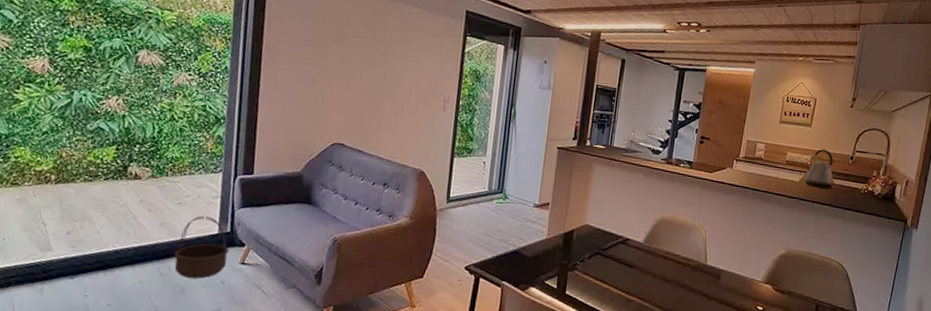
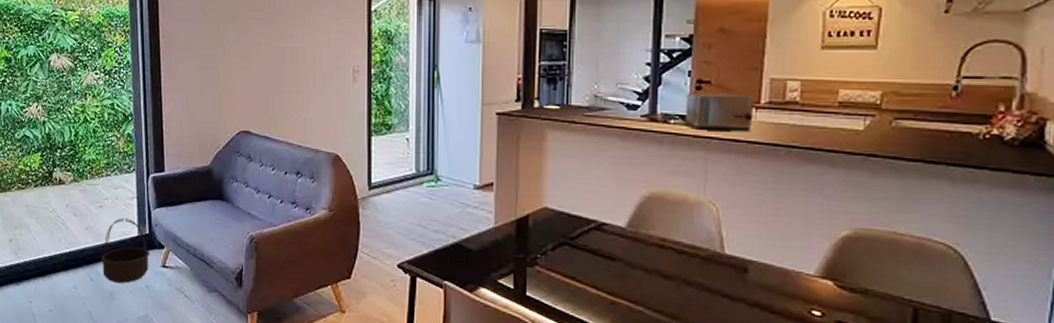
toaster: none [691,145,736,178] -> present [686,93,753,132]
kettle: present [805,149,835,189] -> none [874,80,928,138]

